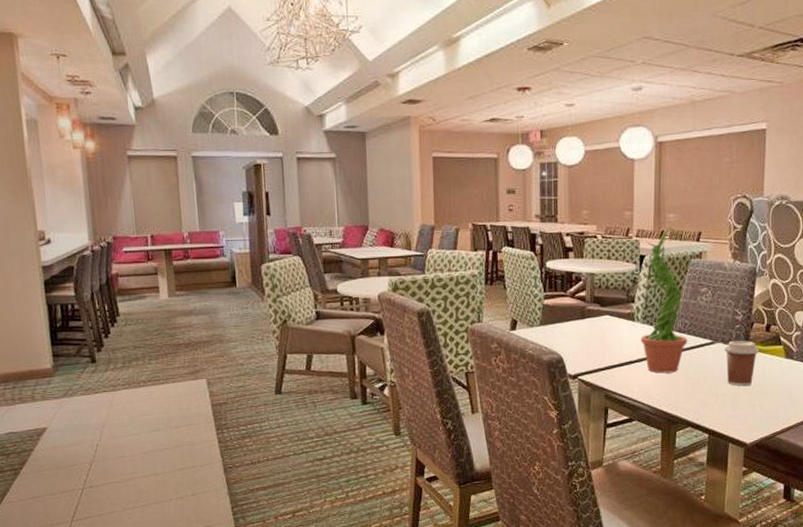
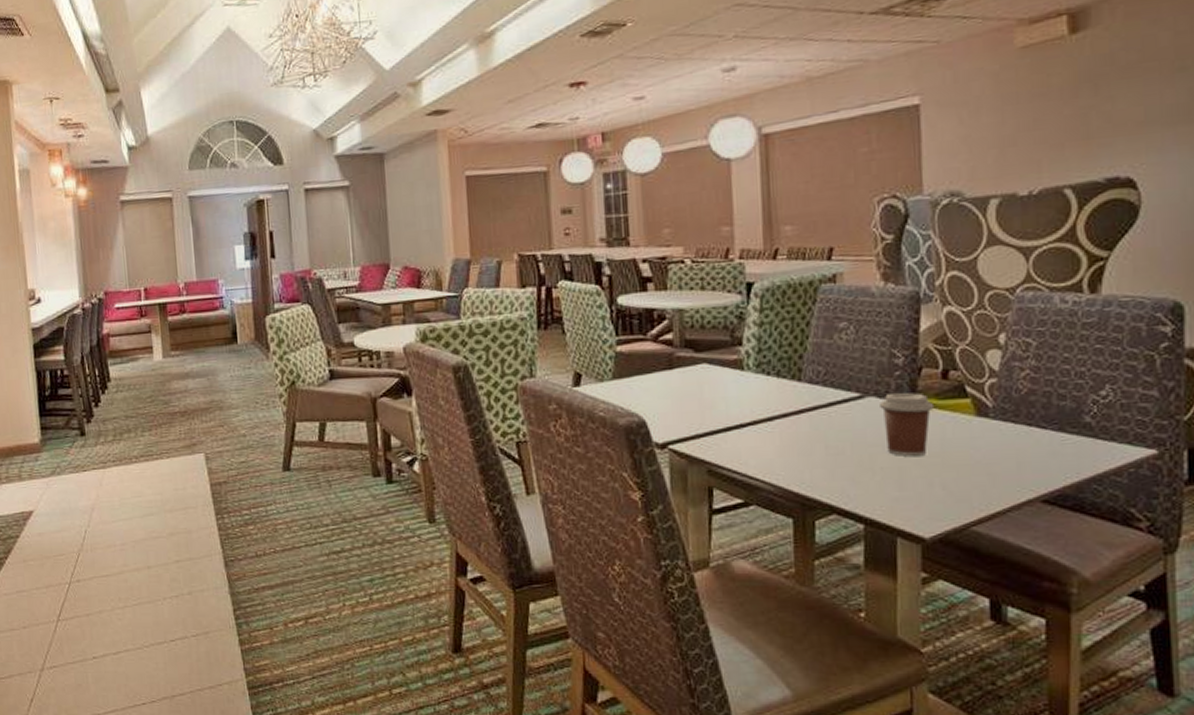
potted plant: present [640,228,688,373] -> none [754,244,824,440]

